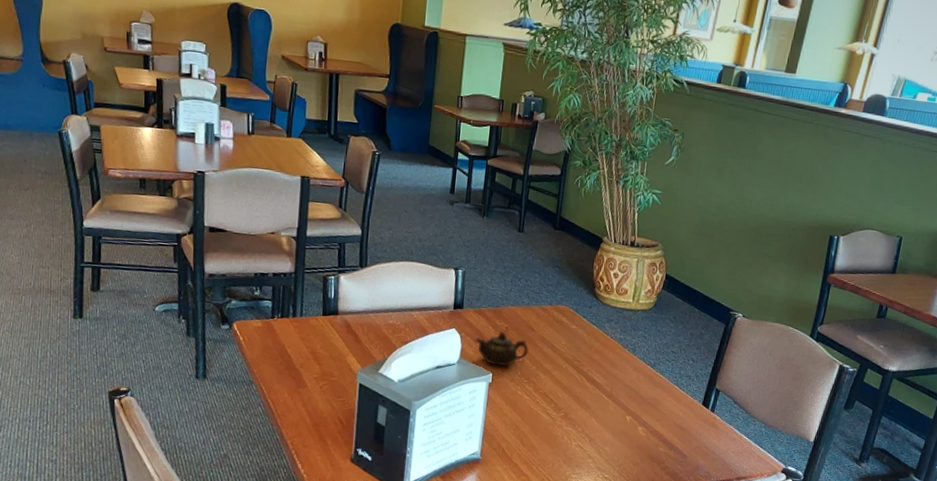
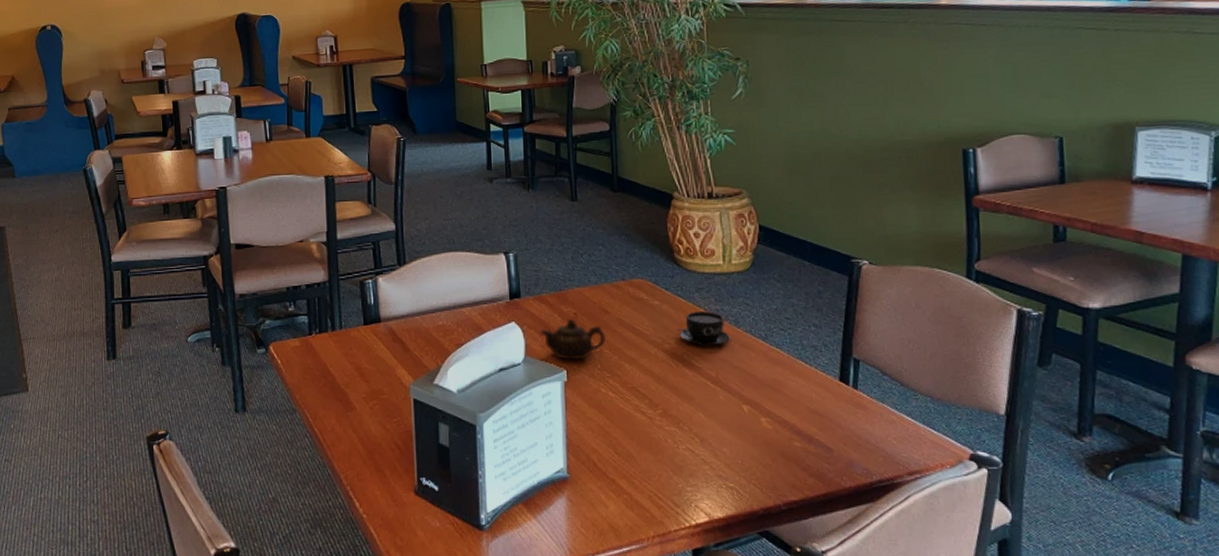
teacup: none [587,338,628,367] -> present [678,311,731,345]

